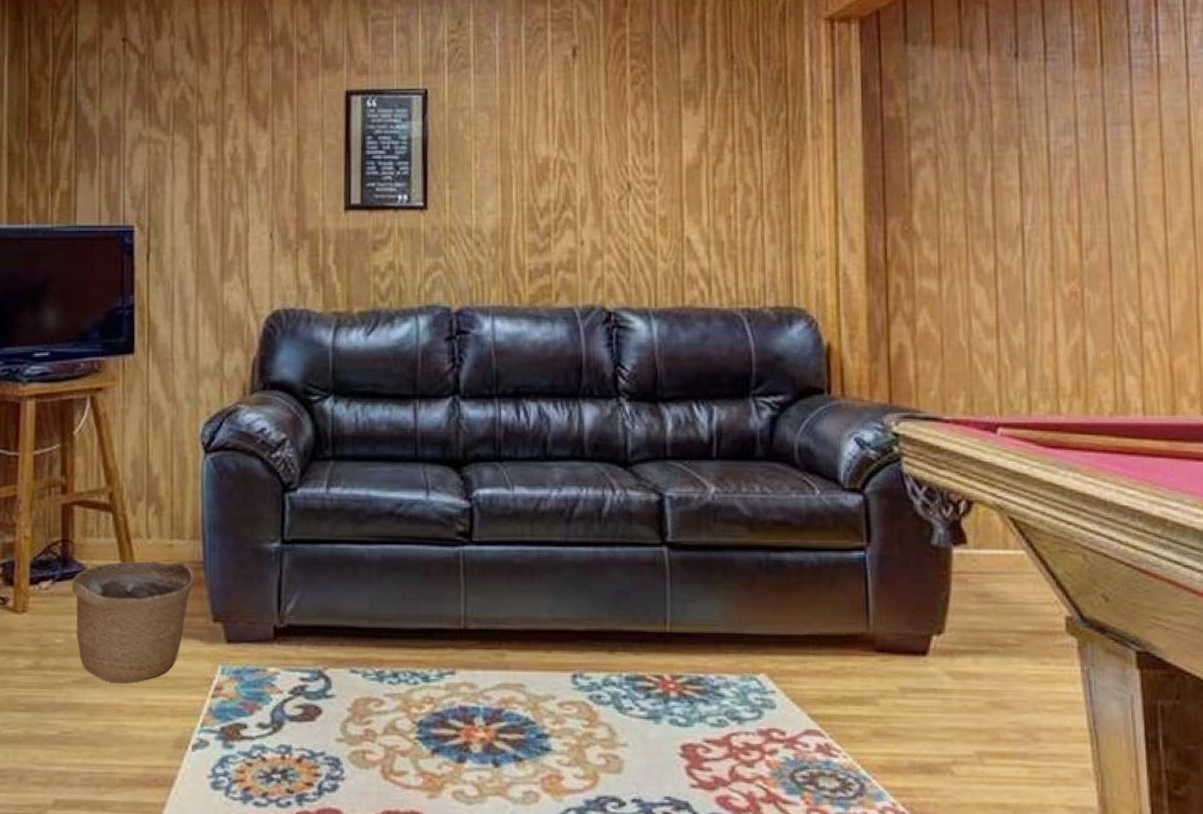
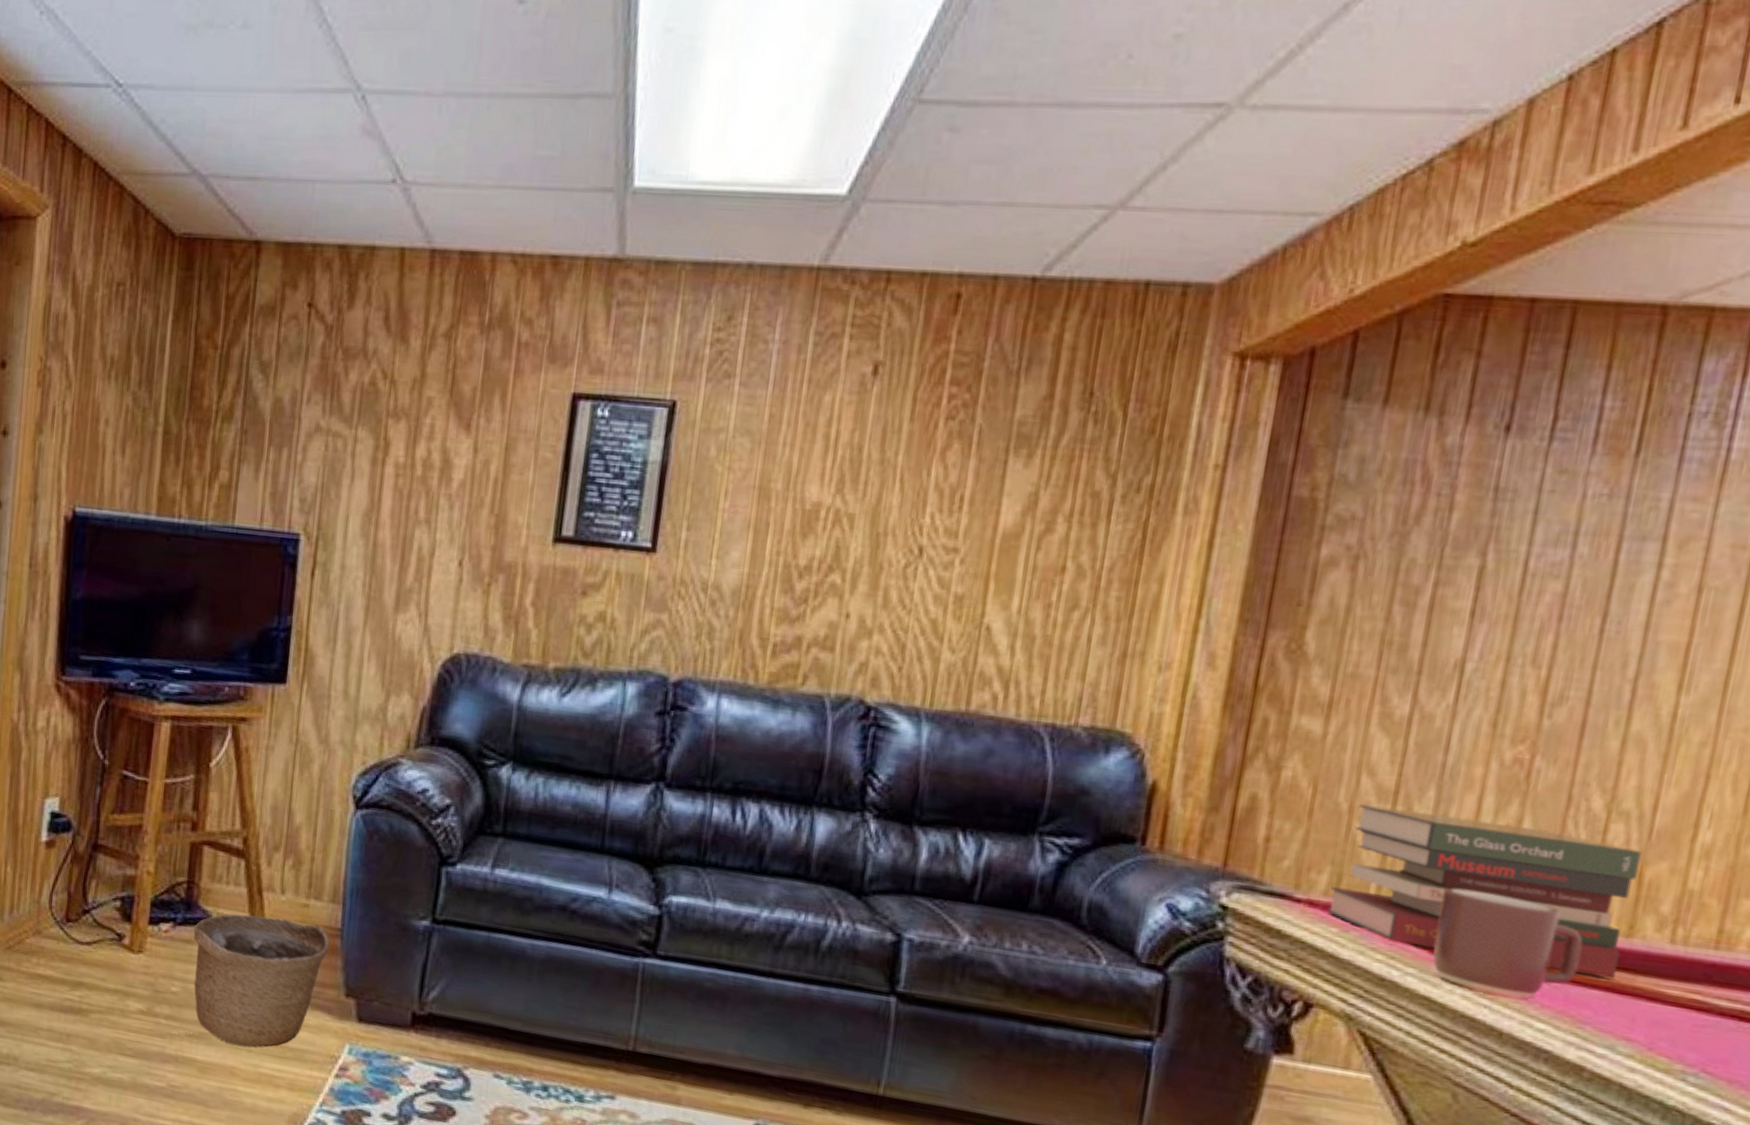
books: none [968,341,1172,448] -> present [1327,804,1642,979]
mug: none [1045,395,1146,473] -> present [1432,887,1582,999]

